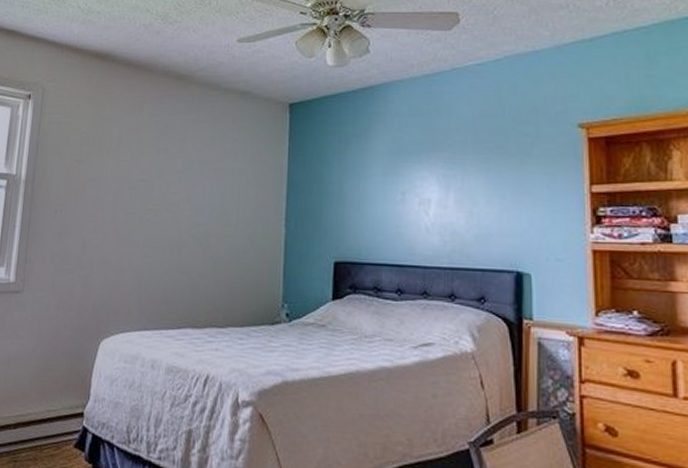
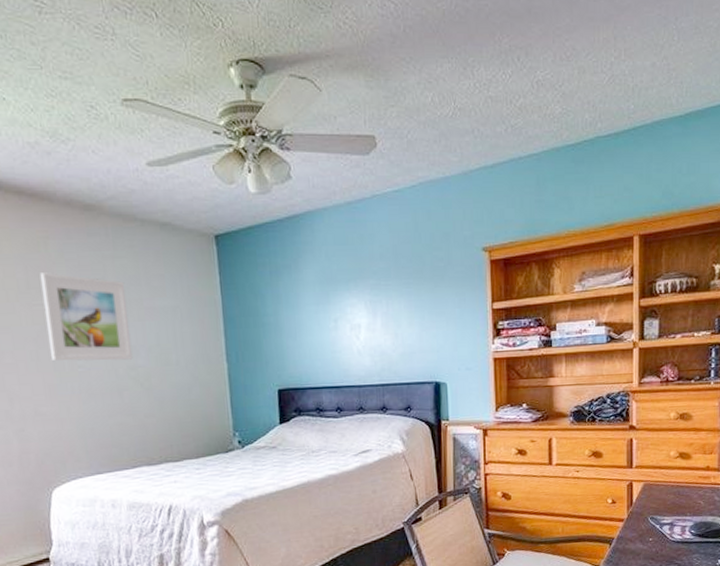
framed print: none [125,132,201,217] -> present [40,272,133,361]

